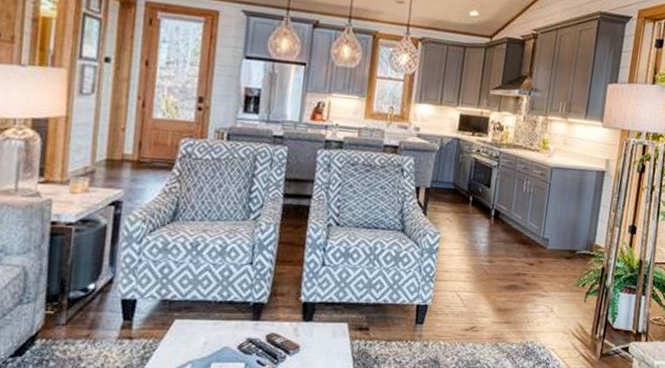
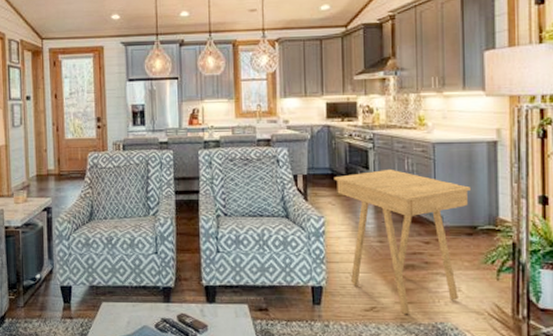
side table: none [455,188,577,333] -> present [334,169,472,314]

